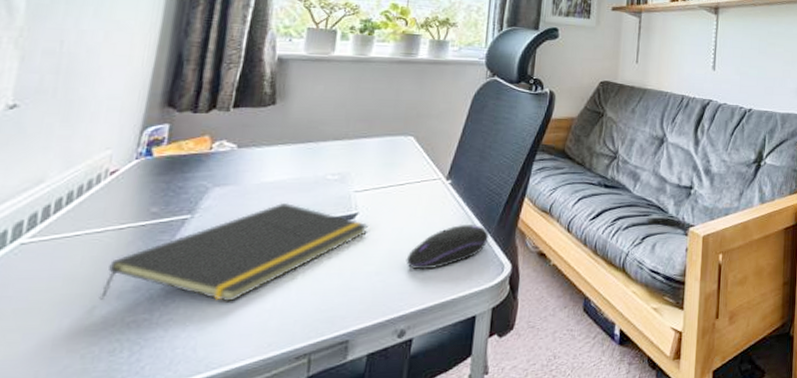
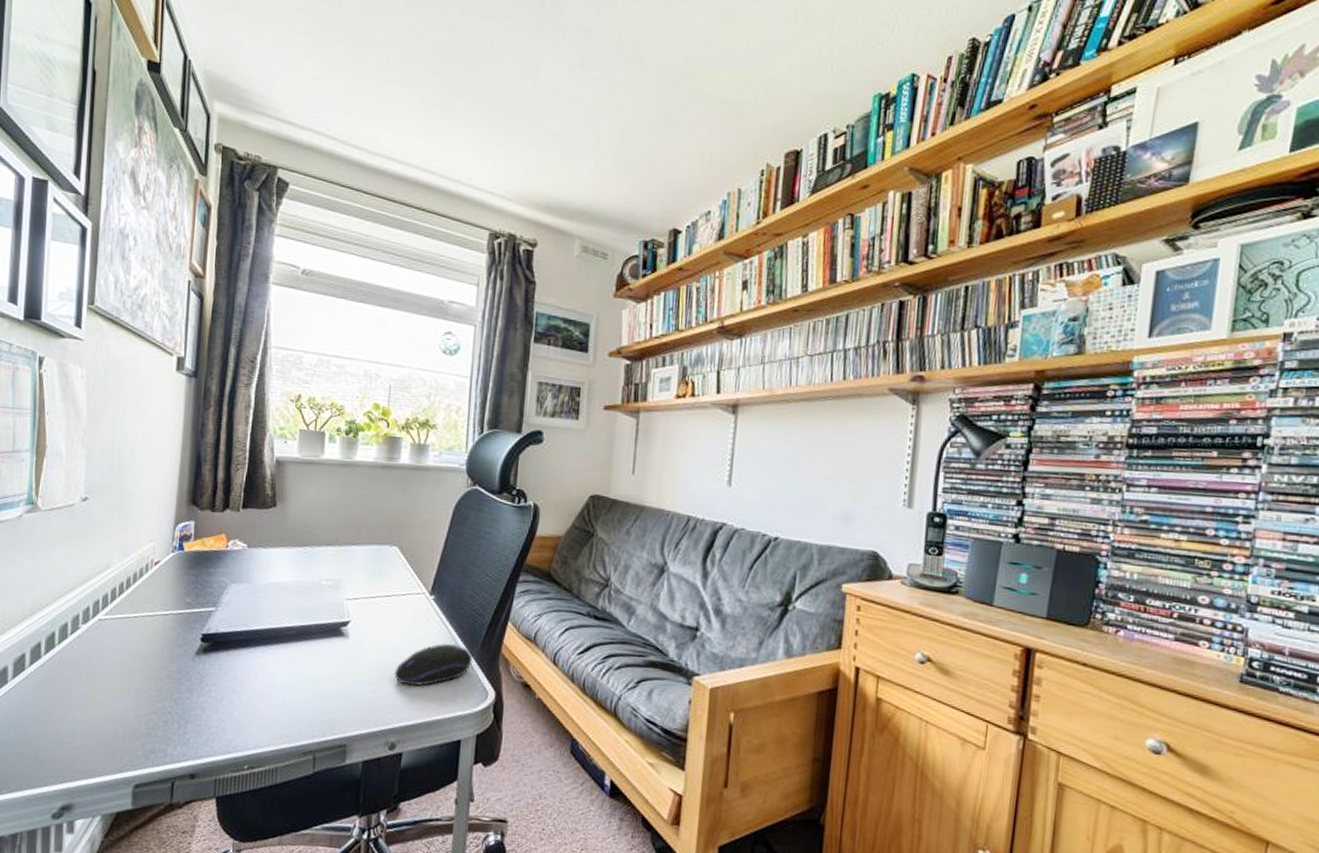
notepad: present [98,203,370,302] -> none [154,604,361,693]

